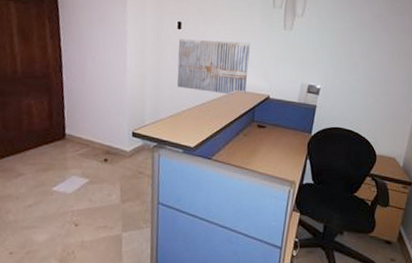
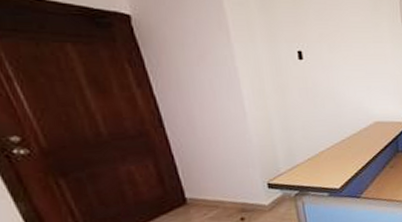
wall art: present [177,39,250,95] -> none [302,68,386,128]

